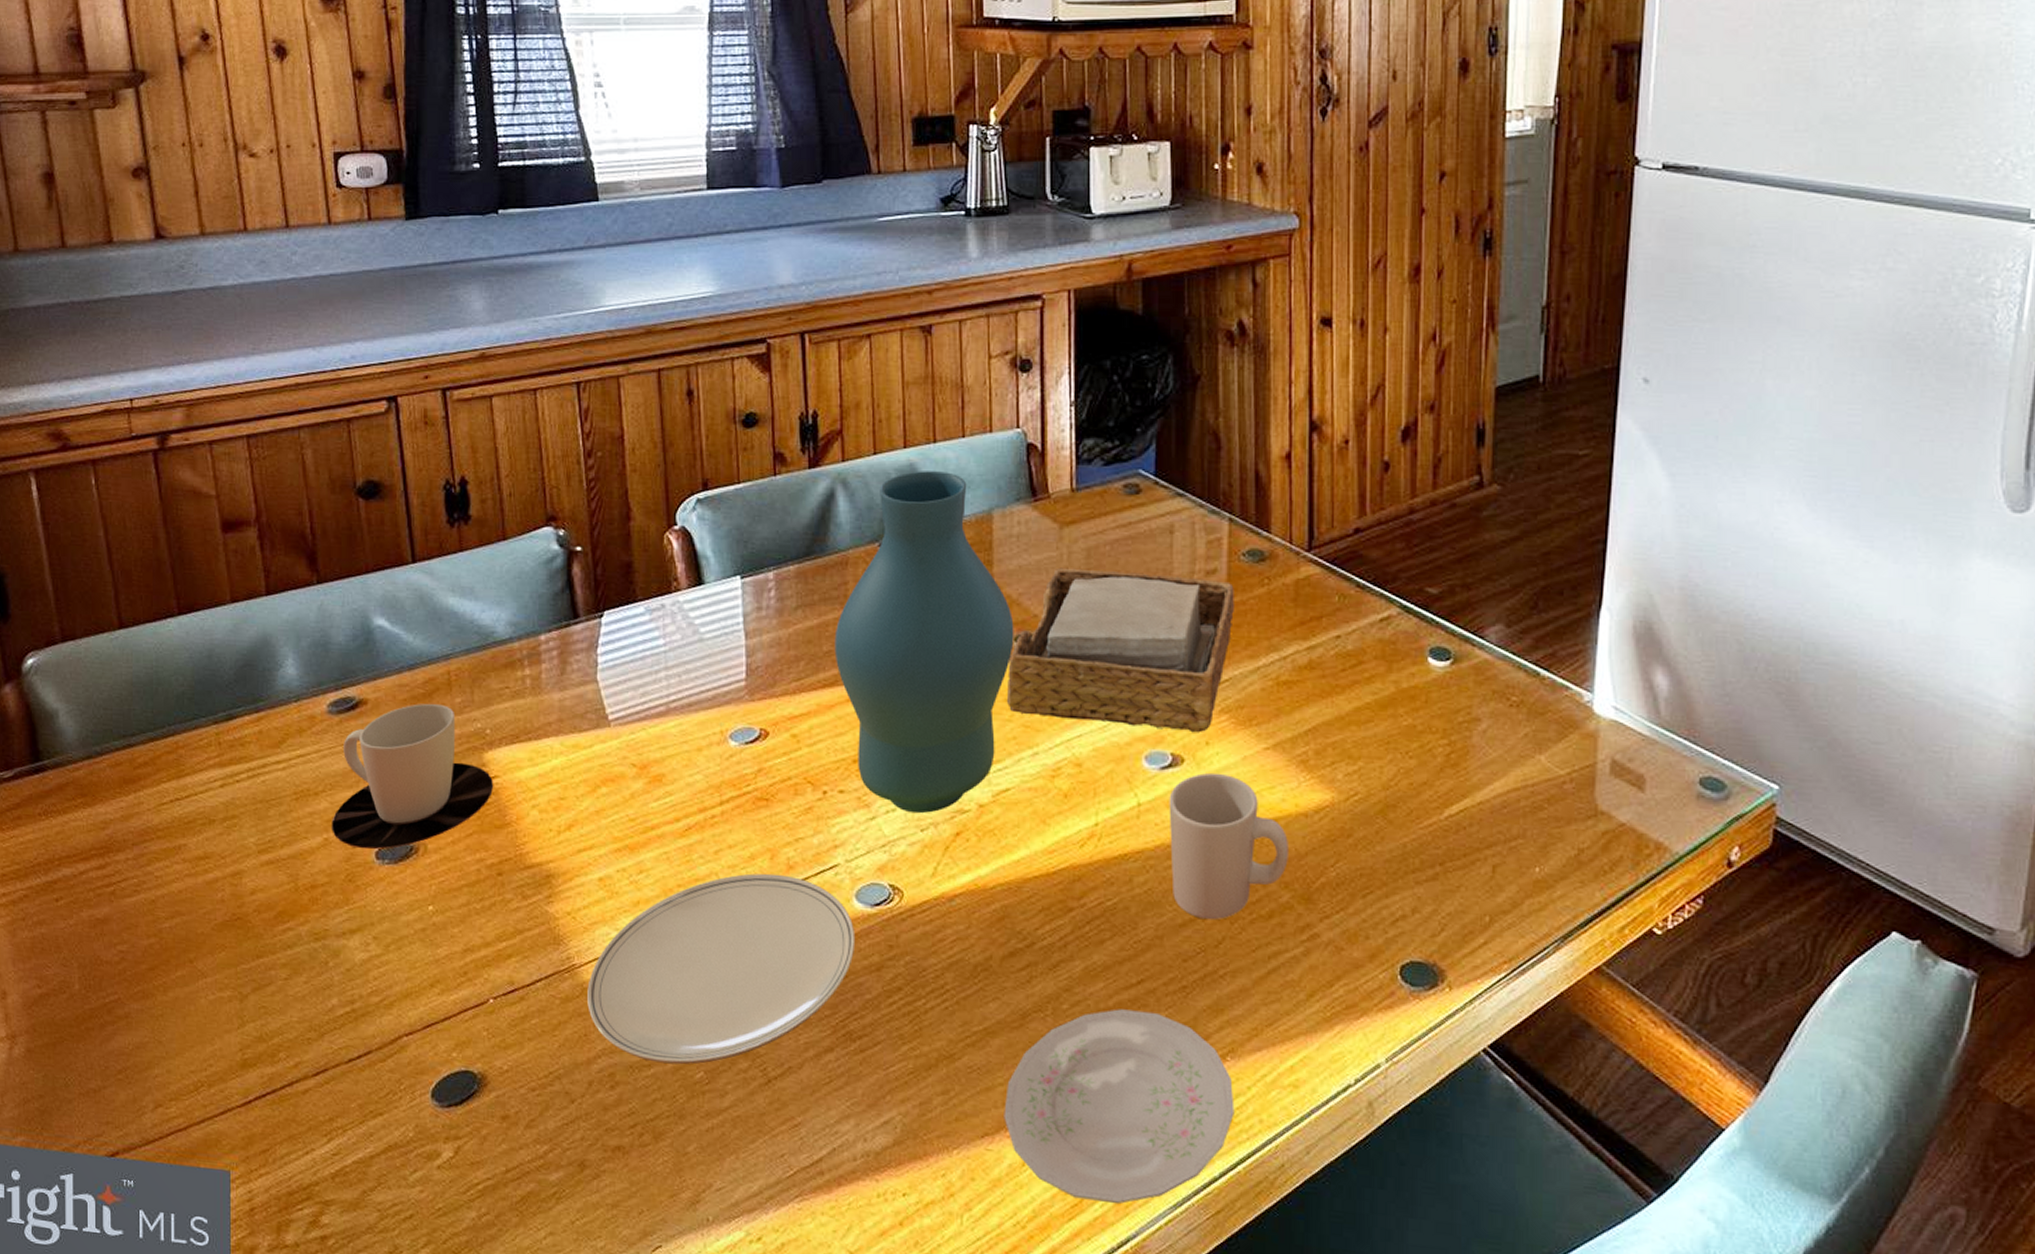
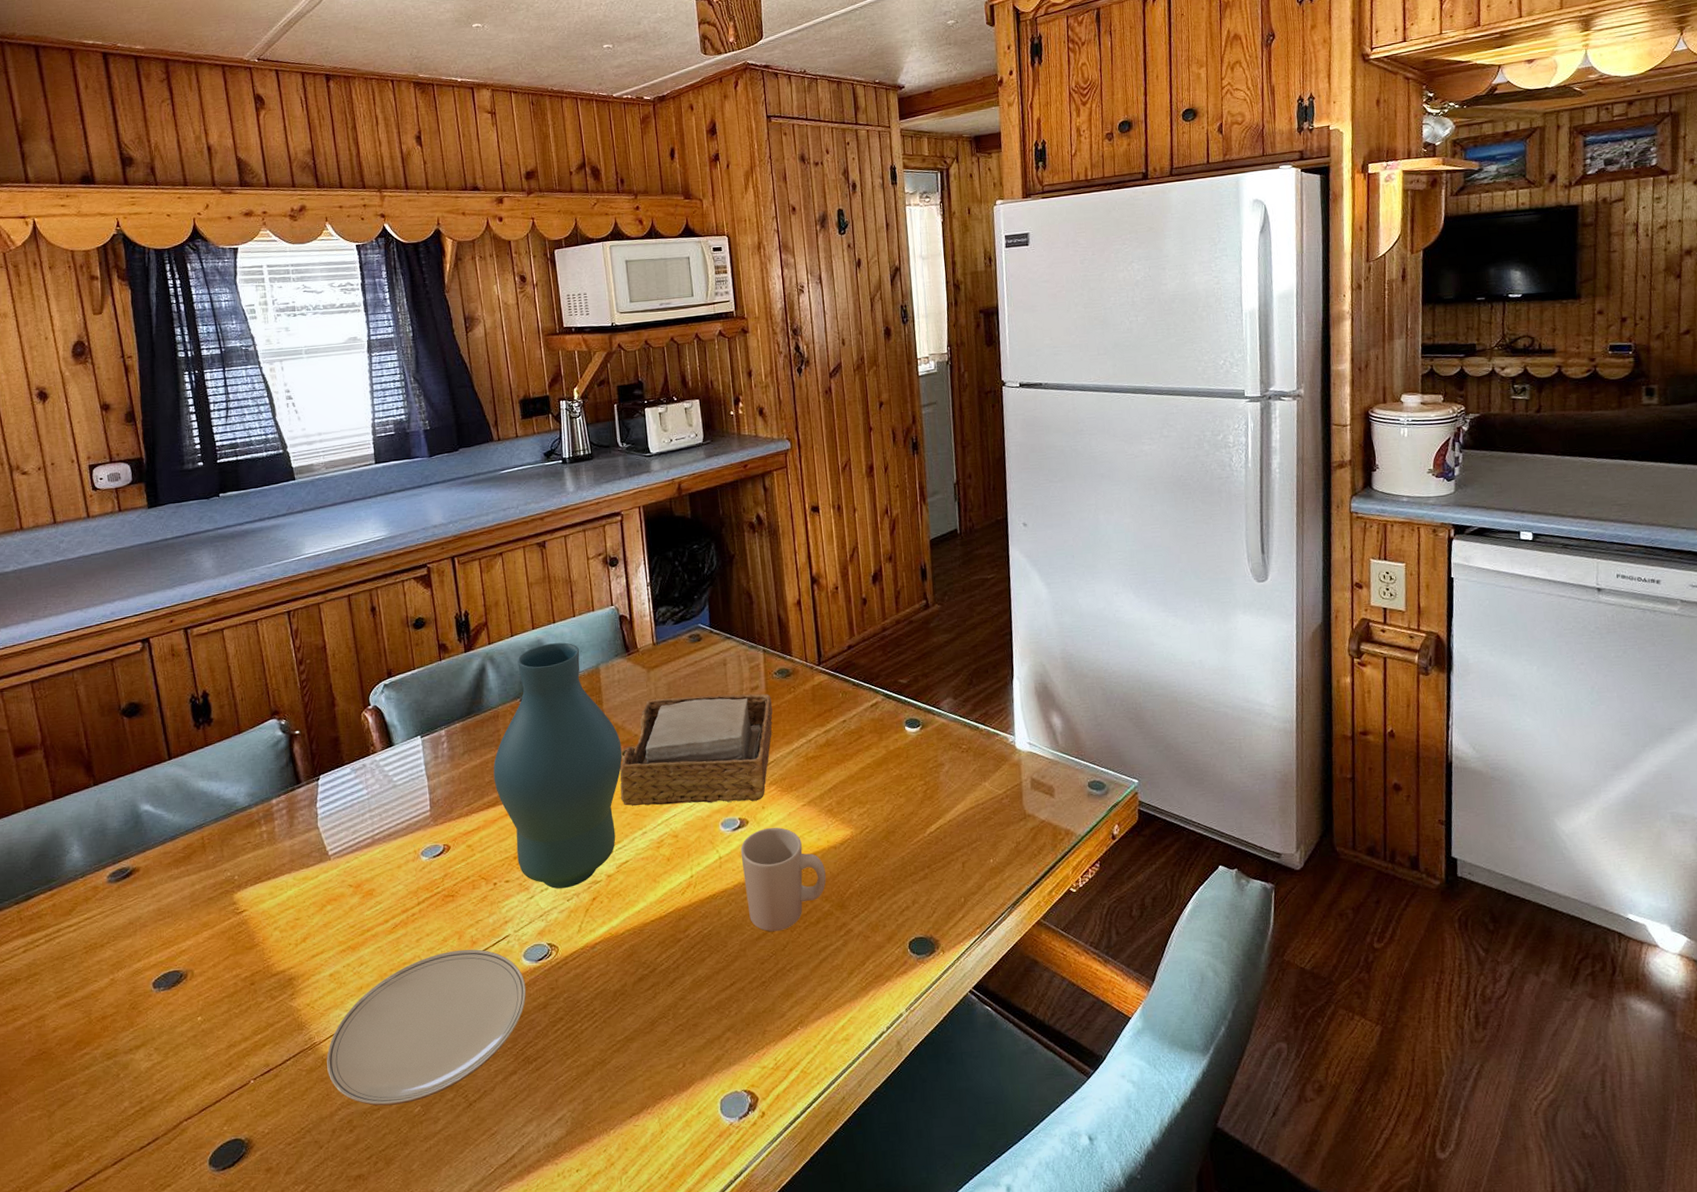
cup: present [332,703,494,850] -> none [116,862,244,982]
plate: present [1004,1009,1235,1205] -> none [644,1004,807,1150]

